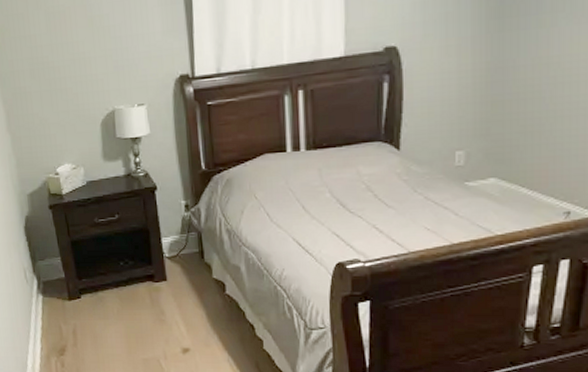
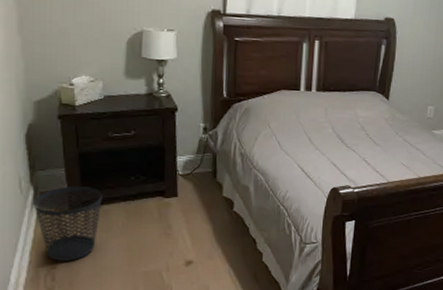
wastebasket: none [38,273,97,348] -> present [33,185,103,261]

